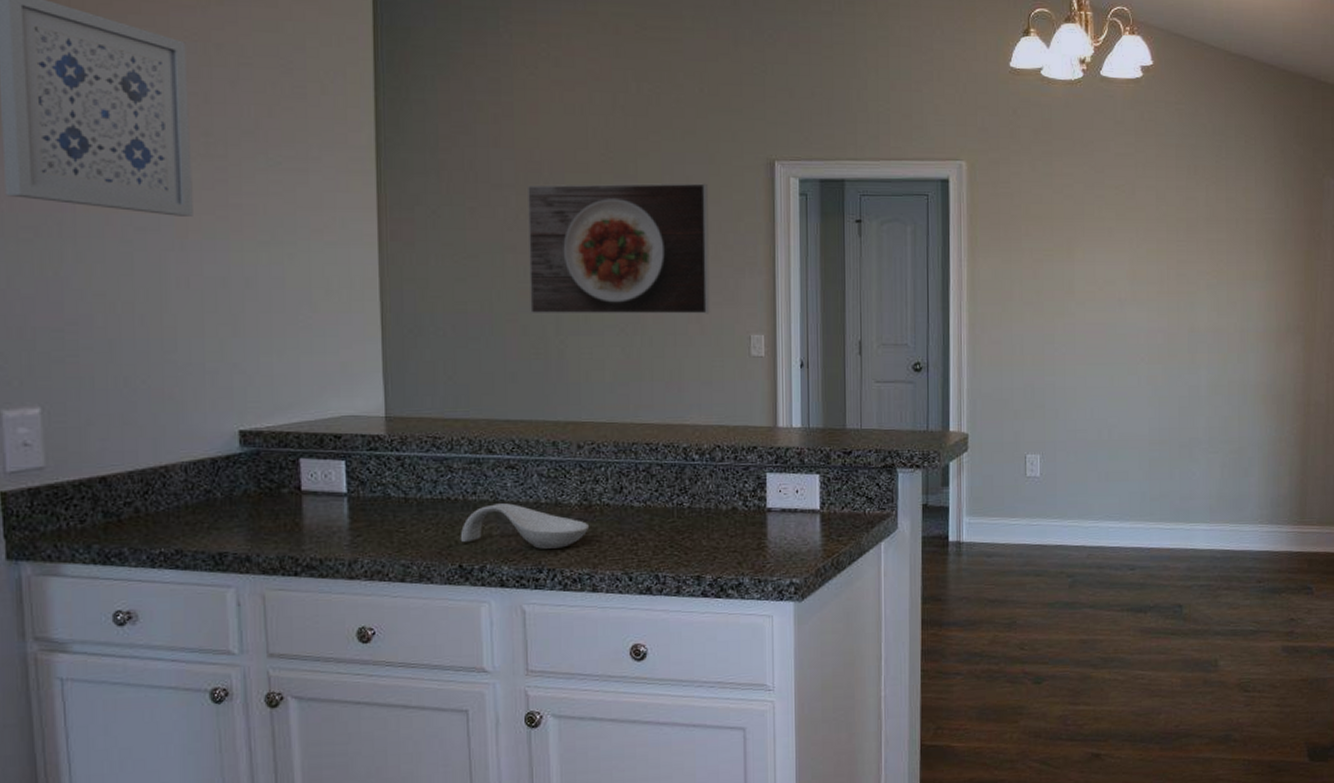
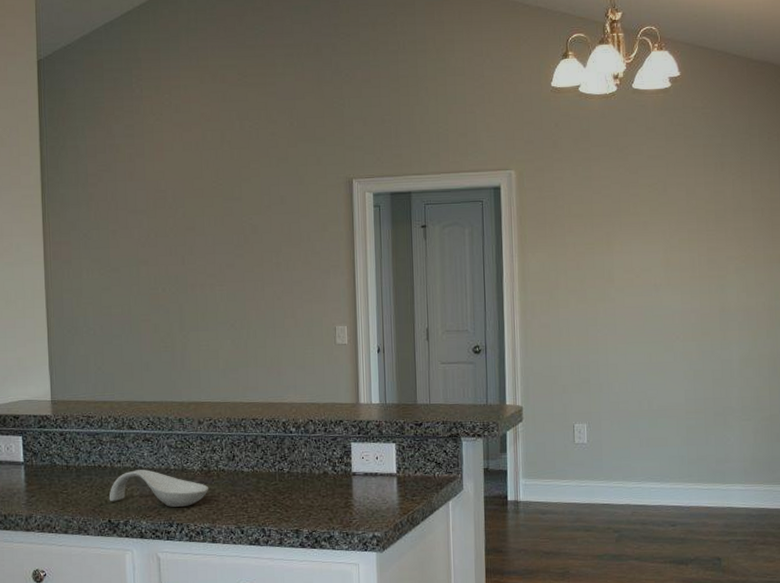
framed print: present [528,183,710,314] -> none [156,201,302,315]

